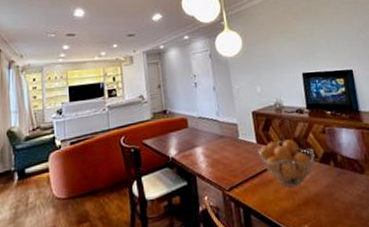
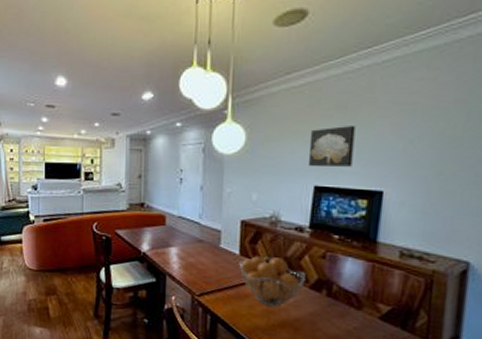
wall art: none [289,23,326,59] -> present [308,126,356,167]

